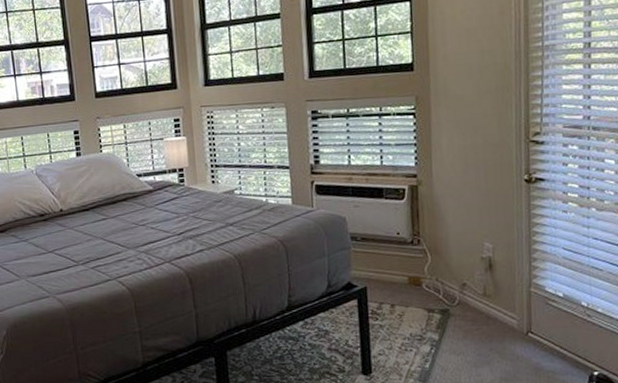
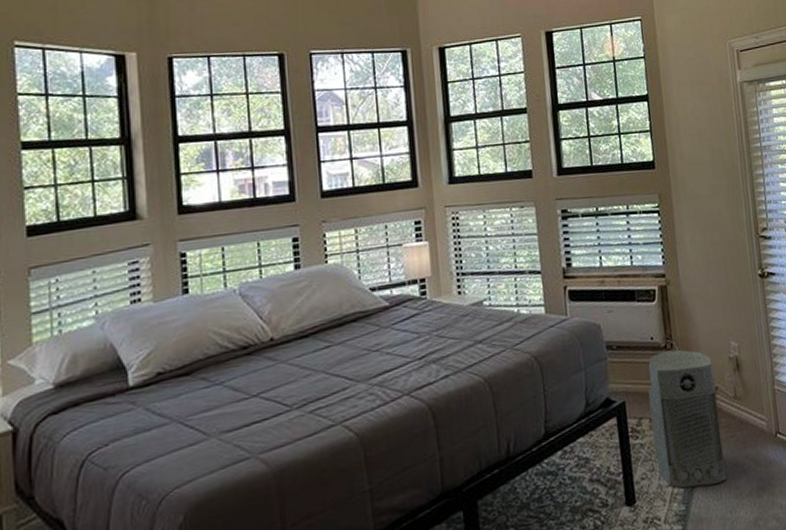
air purifier: none [390,246,468,369] -> present [647,350,727,489]

